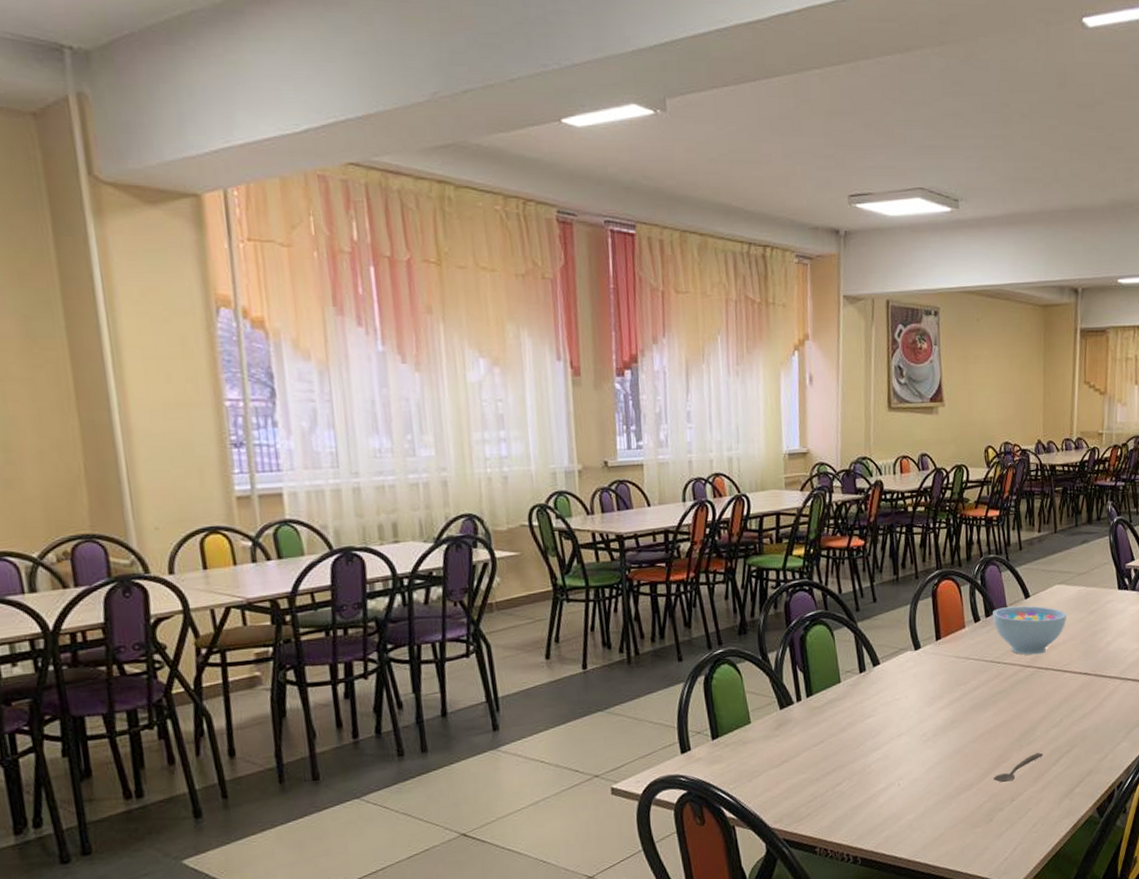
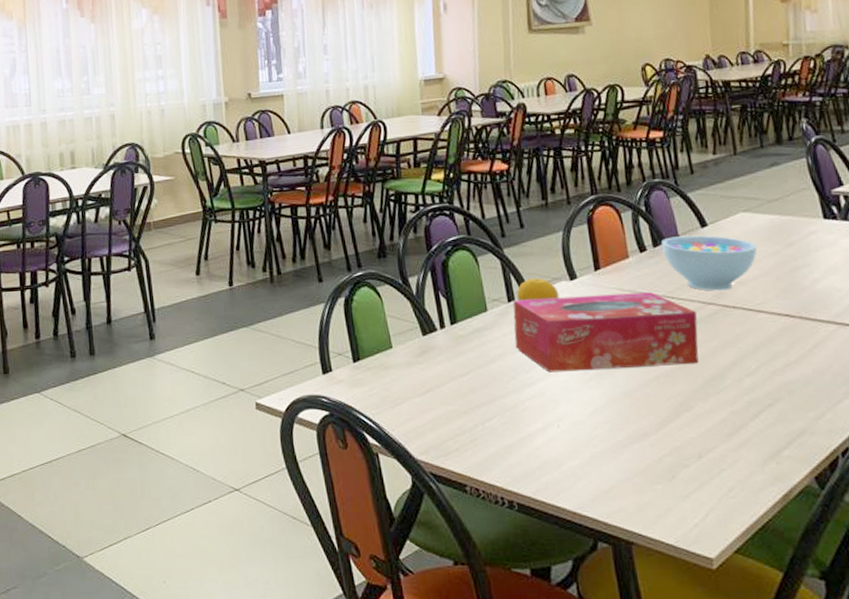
tissue box: none [864,658,1017,737] -> present [513,292,699,373]
fruit: none [867,649,905,672] -> present [516,277,560,301]
spoon: present [993,752,1044,782] -> none [673,404,738,434]

